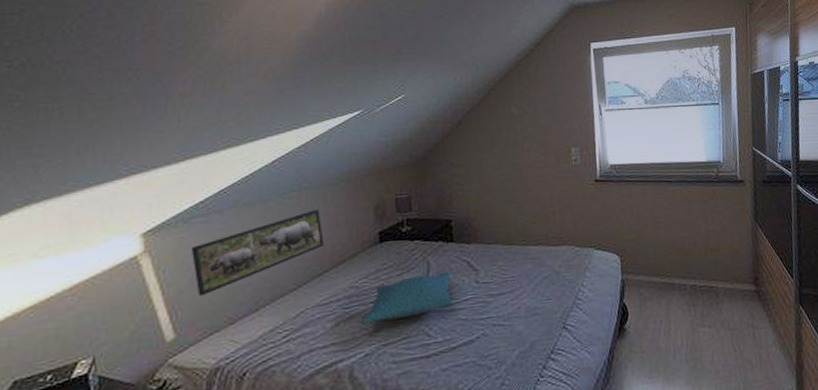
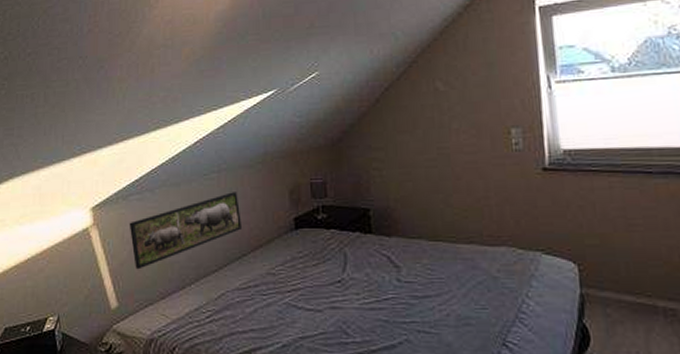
pillow: present [362,271,451,324] -> none [279,266,370,313]

